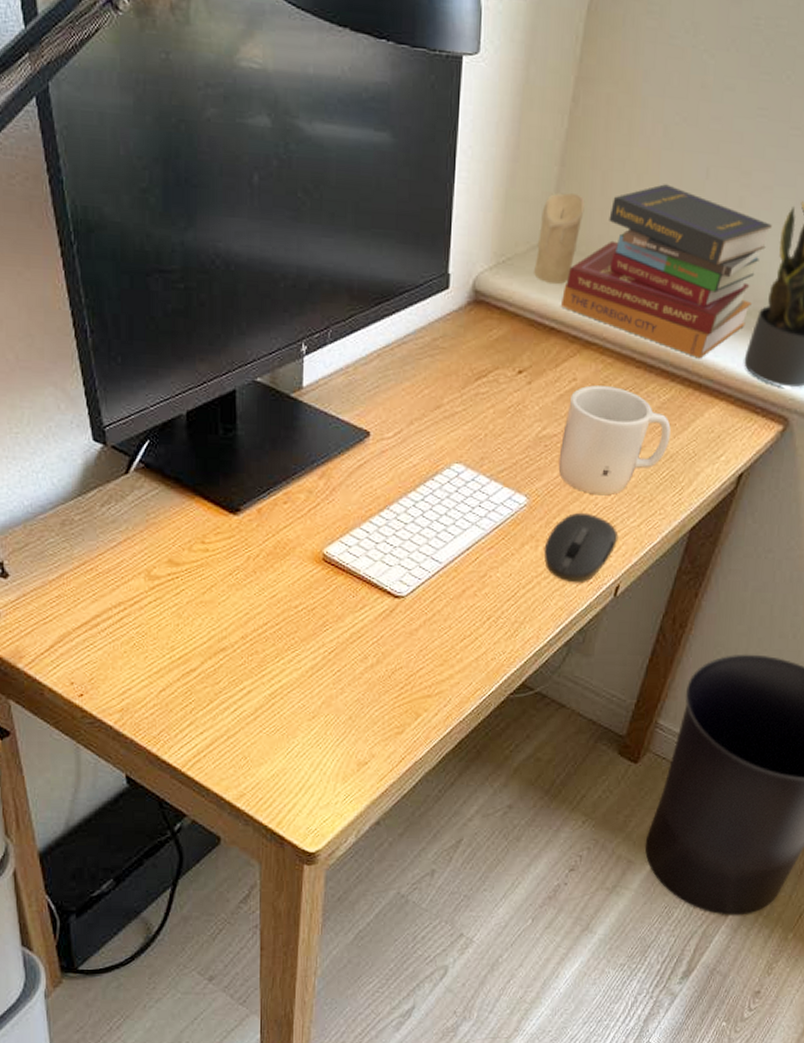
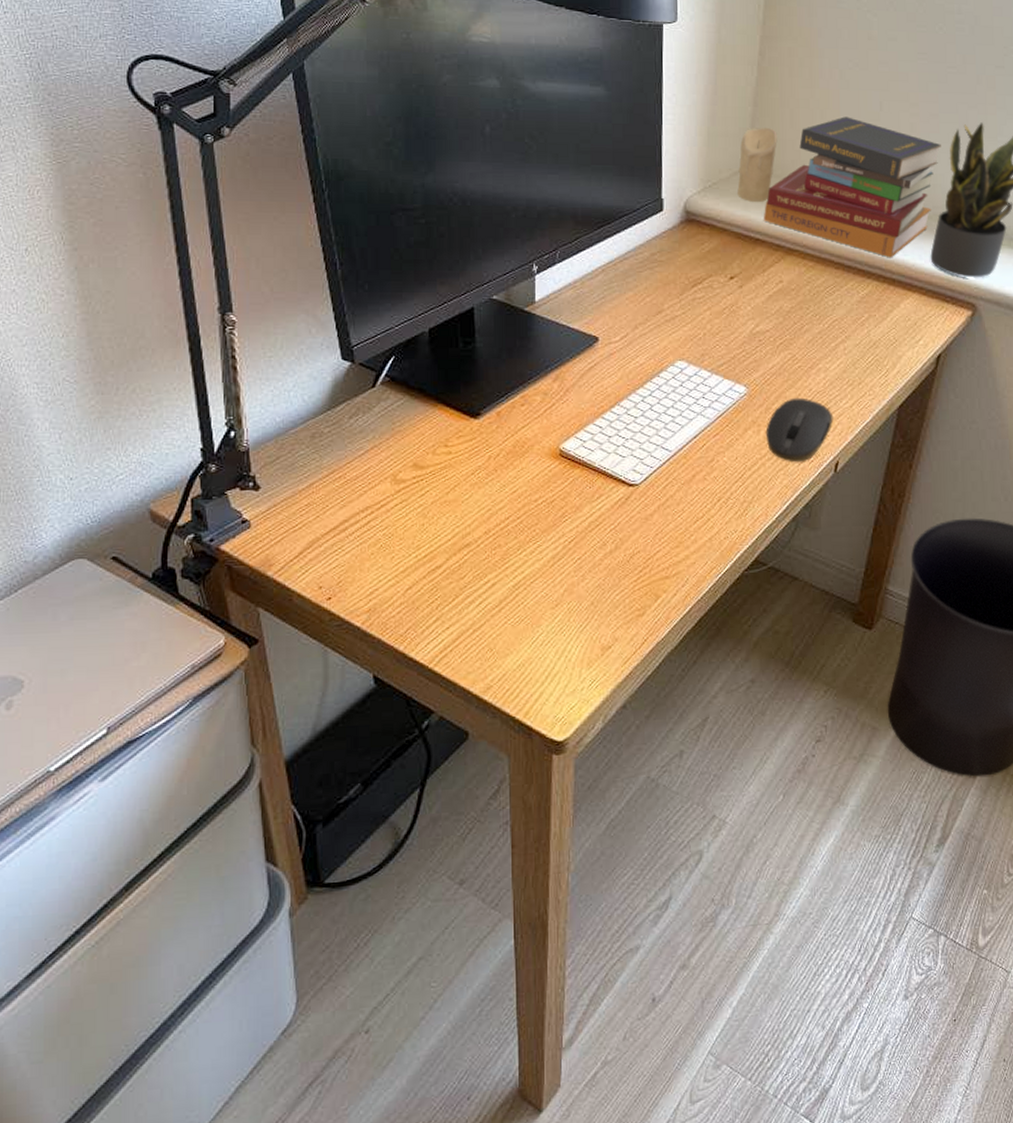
mug: present [558,385,671,496] -> none [772,286,872,382]

